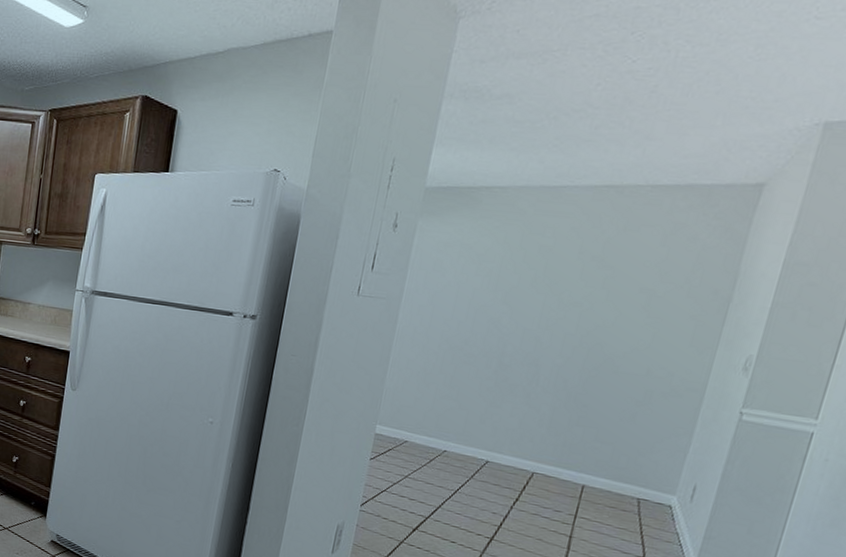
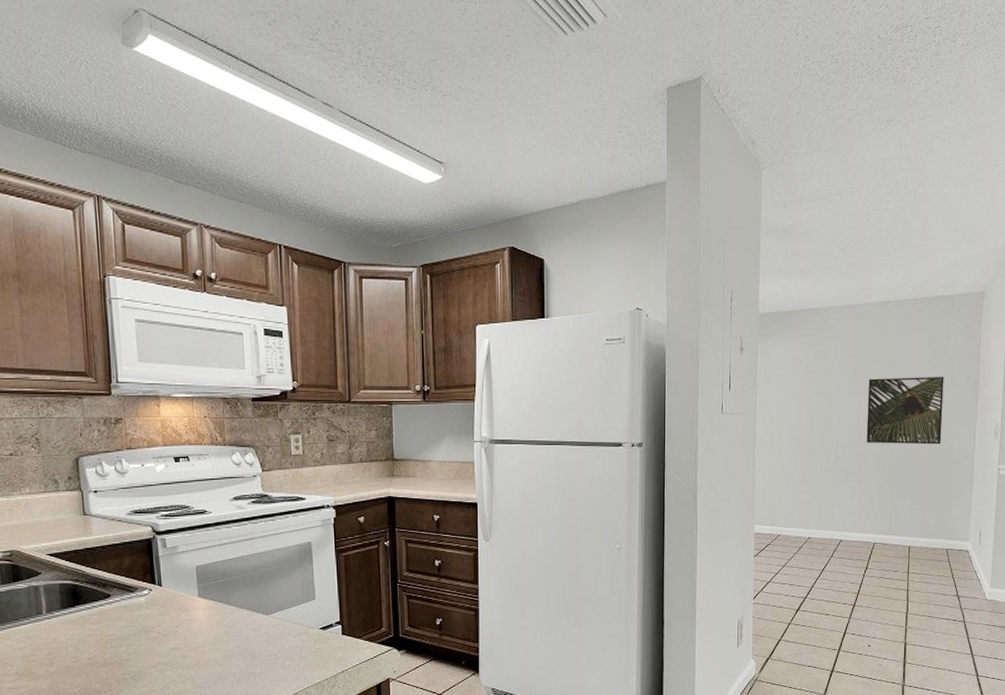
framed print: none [544,277,678,370] -> present [866,377,944,445]

